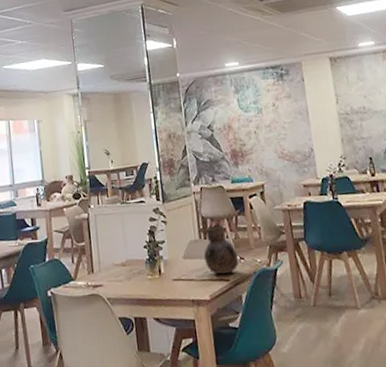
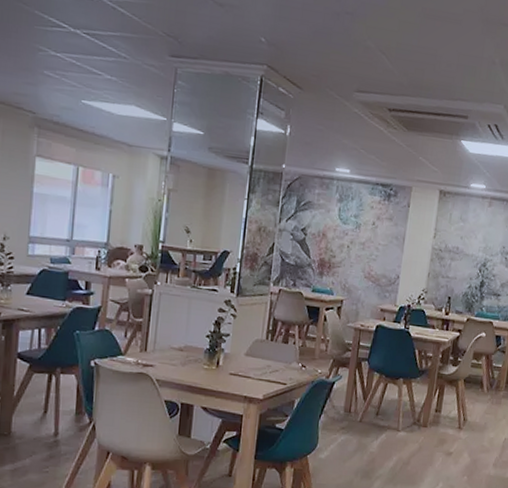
vase: present [204,223,239,275] -> none [266,328,301,378]

